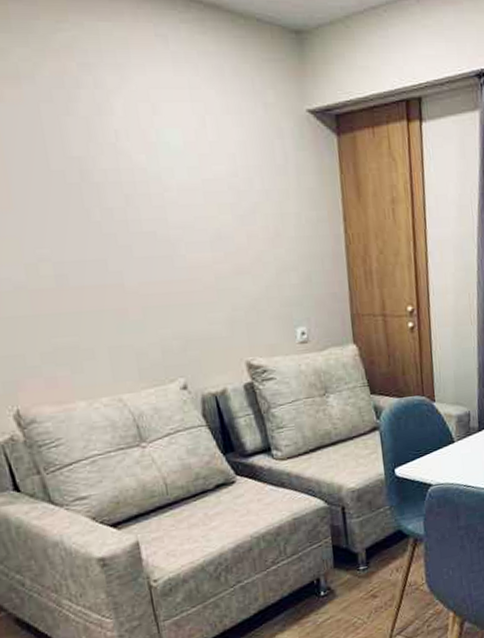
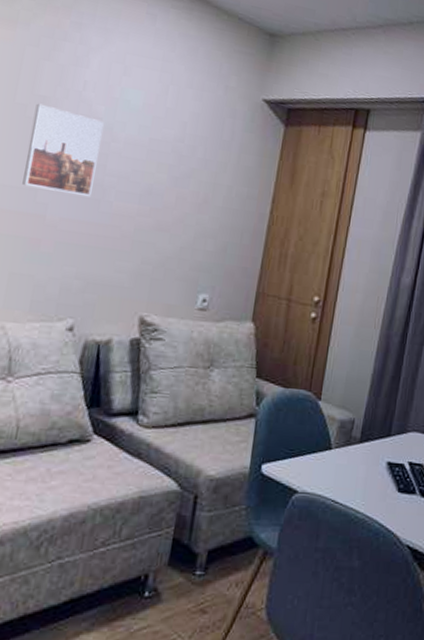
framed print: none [73,166,162,258] -> present [22,103,104,198]

